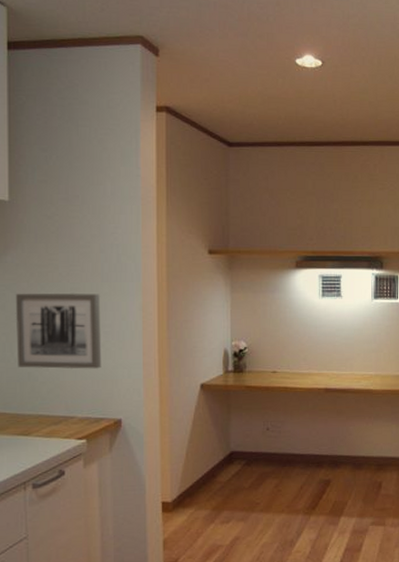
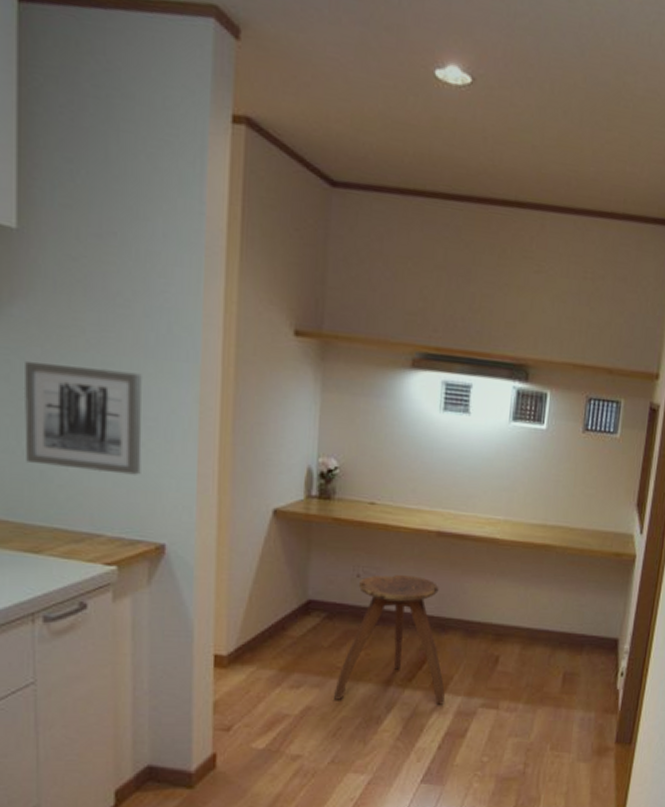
stool: none [255,424,343,530] -> present [333,574,446,705]

